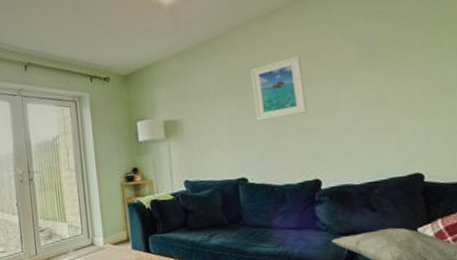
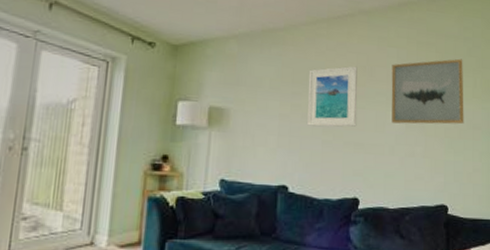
wall art: none [337,19,433,102] -> present [391,58,464,125]

